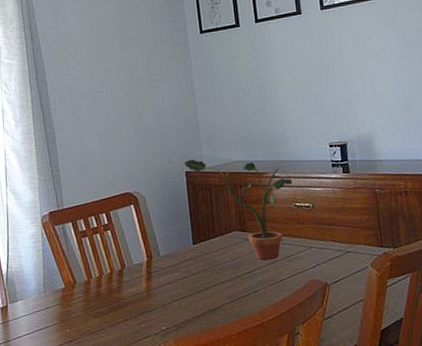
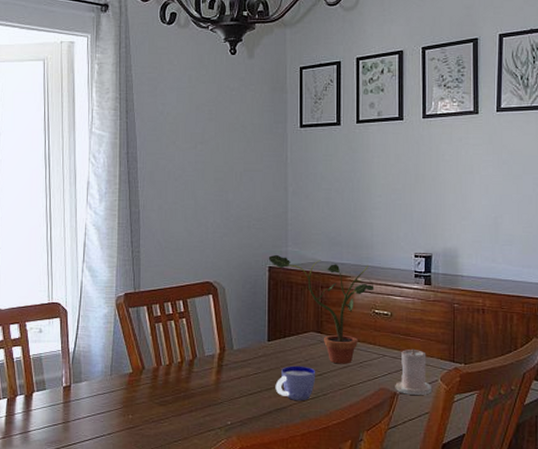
cup: none [205,265,245,300] -> present [275,365,316,401]
candle: none [325,237,363,284] -> present [395,348,431,395]

